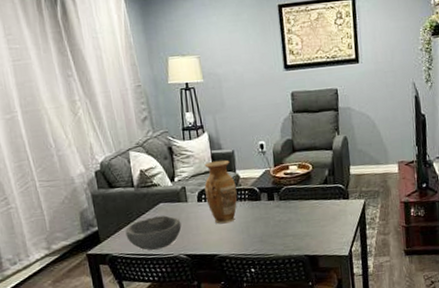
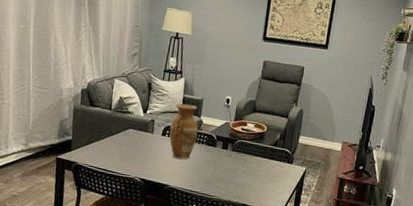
bowl: present [125,215,182,250] -> none [94,139,143,169]

